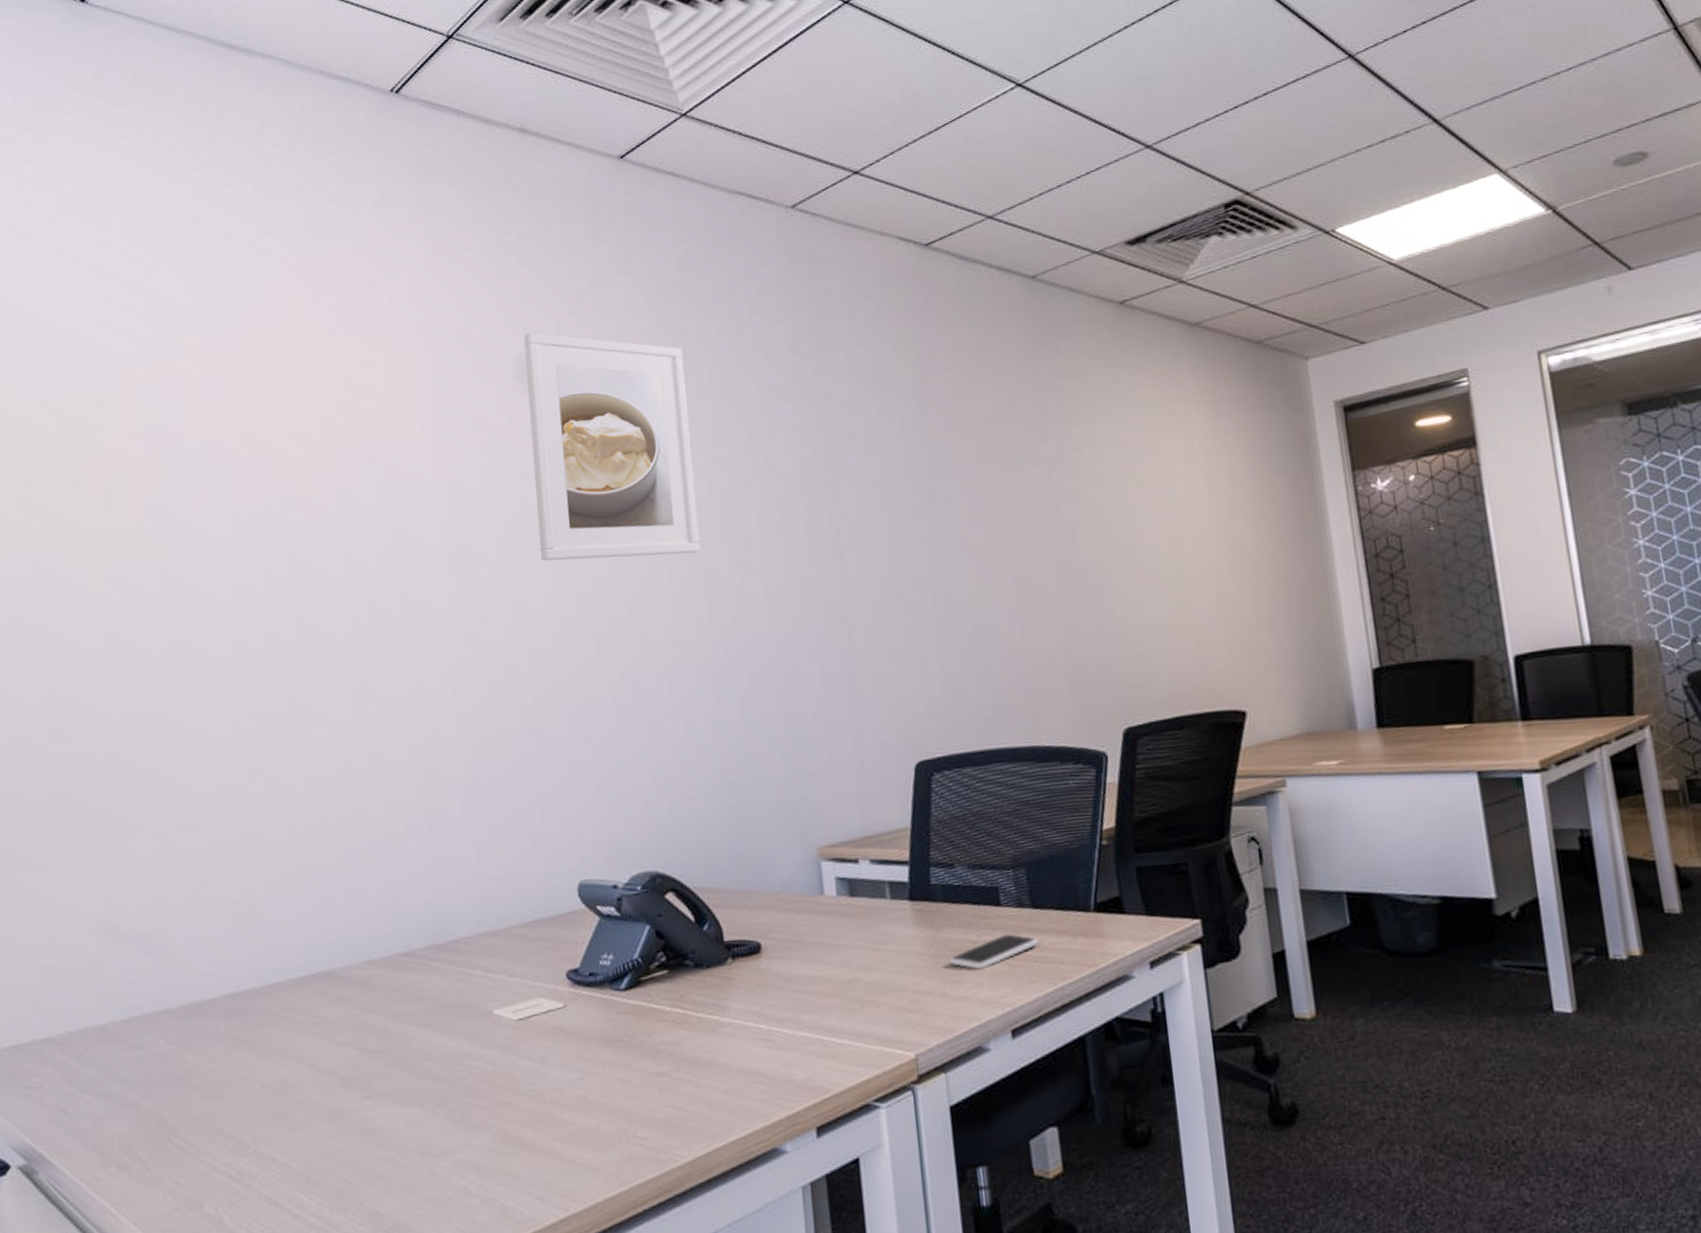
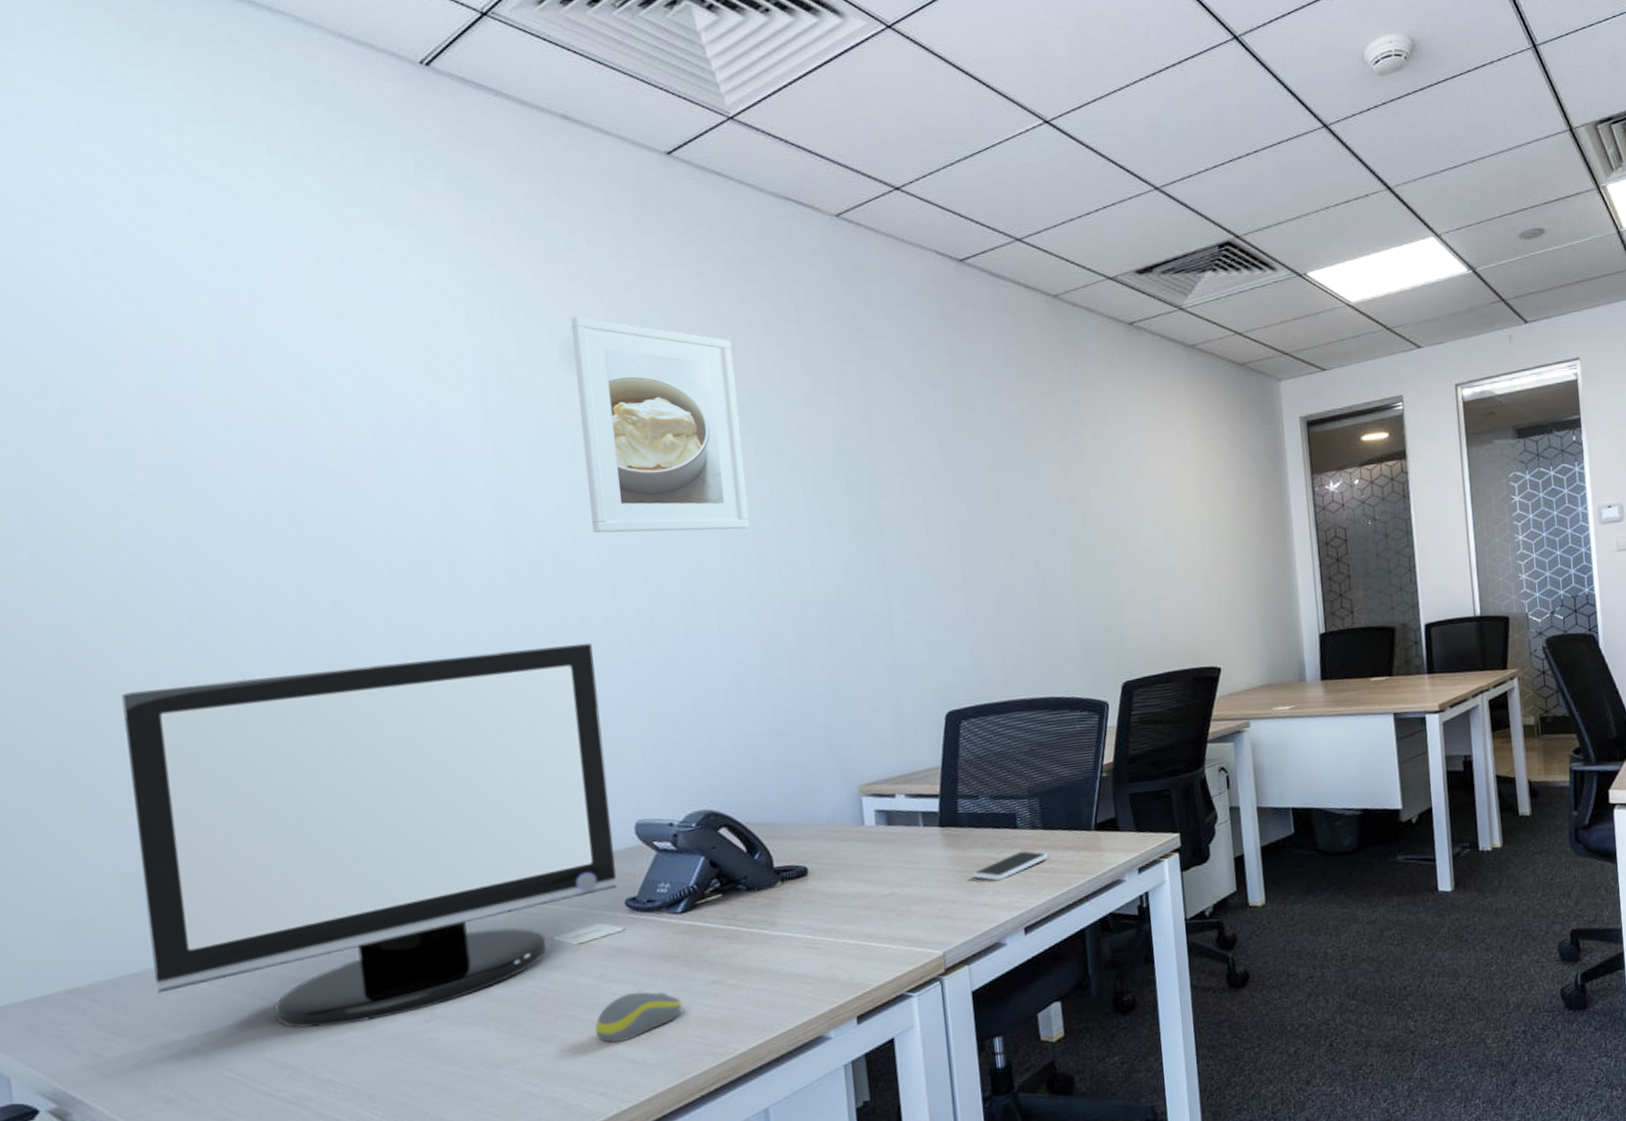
monitor: none [104,680,558,1098] -> present [121,642,617,1028]
computer mouse: none [533,1080,624,1138] -> present [595,992,682,1043]

